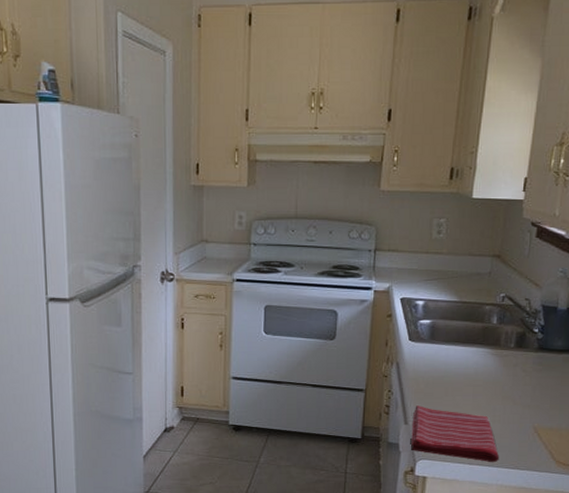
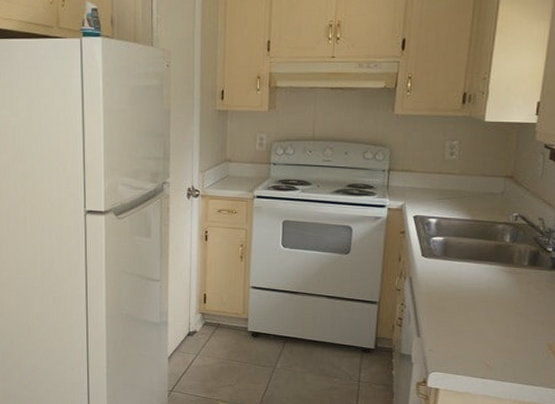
dish towel: present [411,405,500,463] -> none [424,319,513,378]

